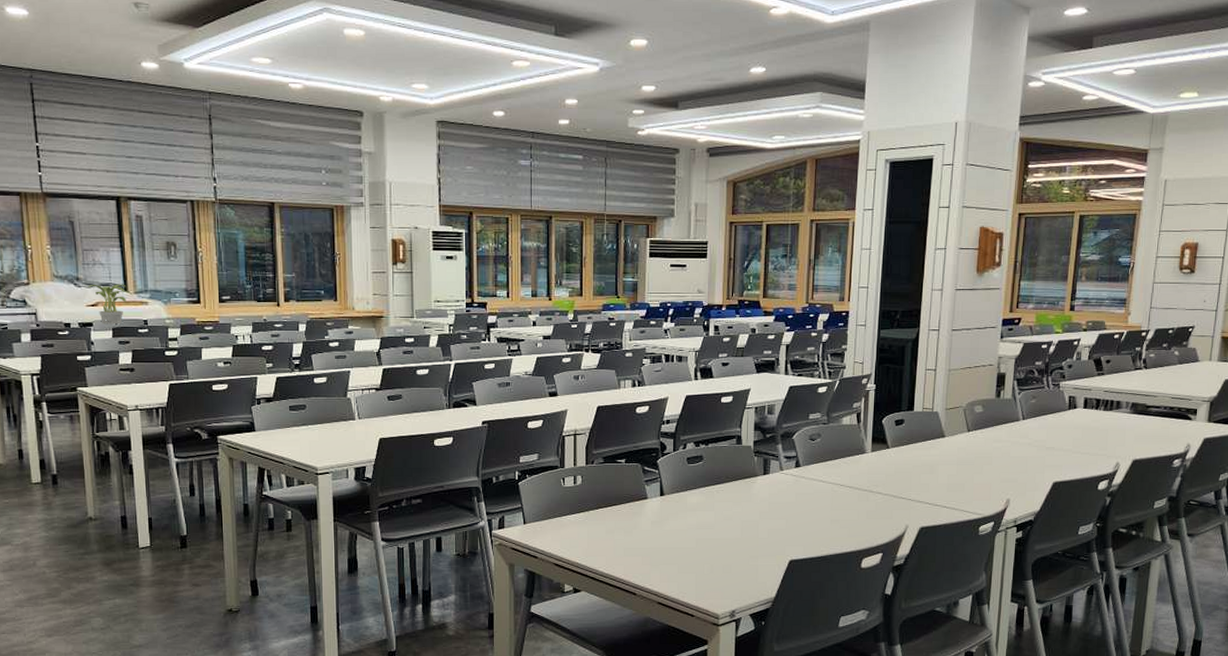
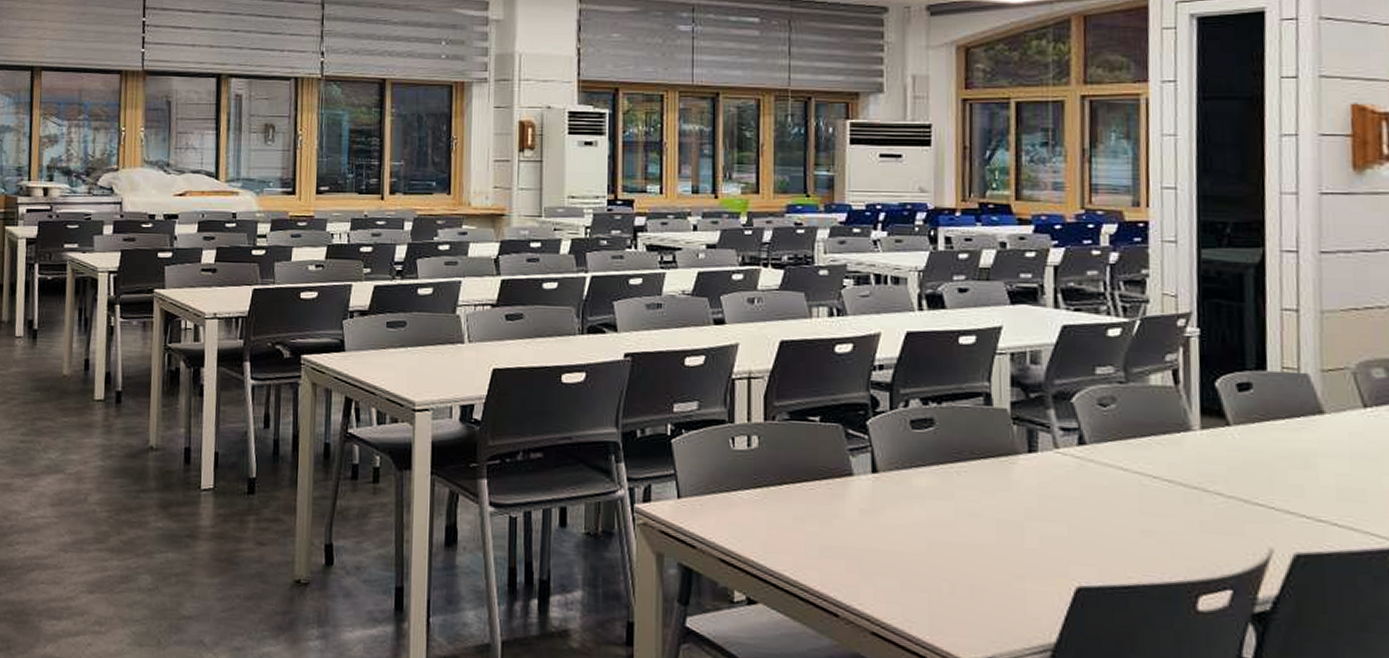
potted plant: present [88,284,133,324] -> none [178,171,224,217]

